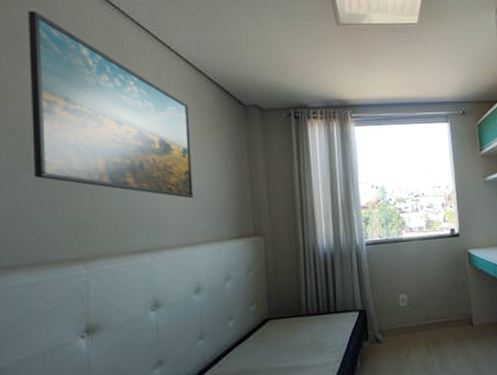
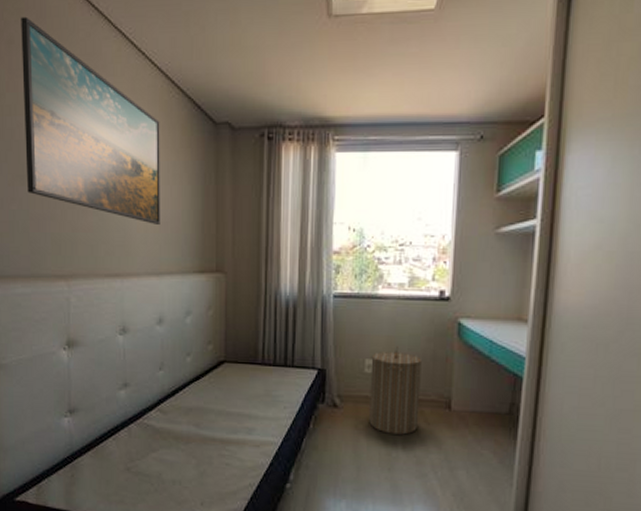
laundry hamper: none [404,279,450,357] -> present [369,346,422,435]

